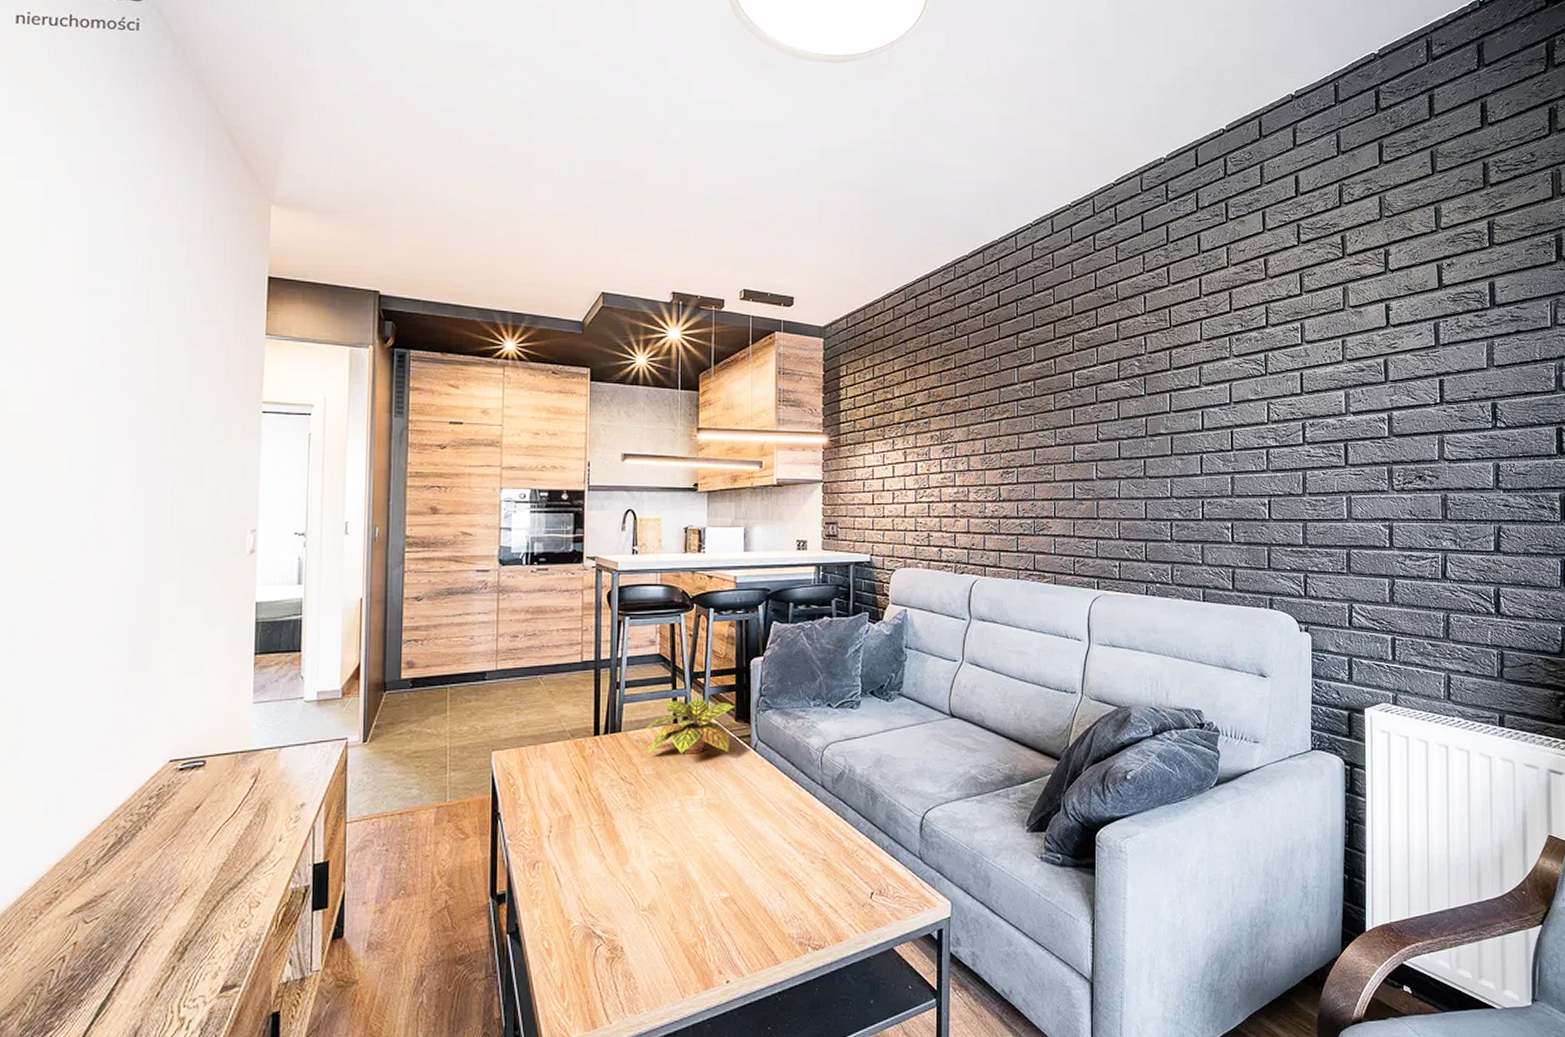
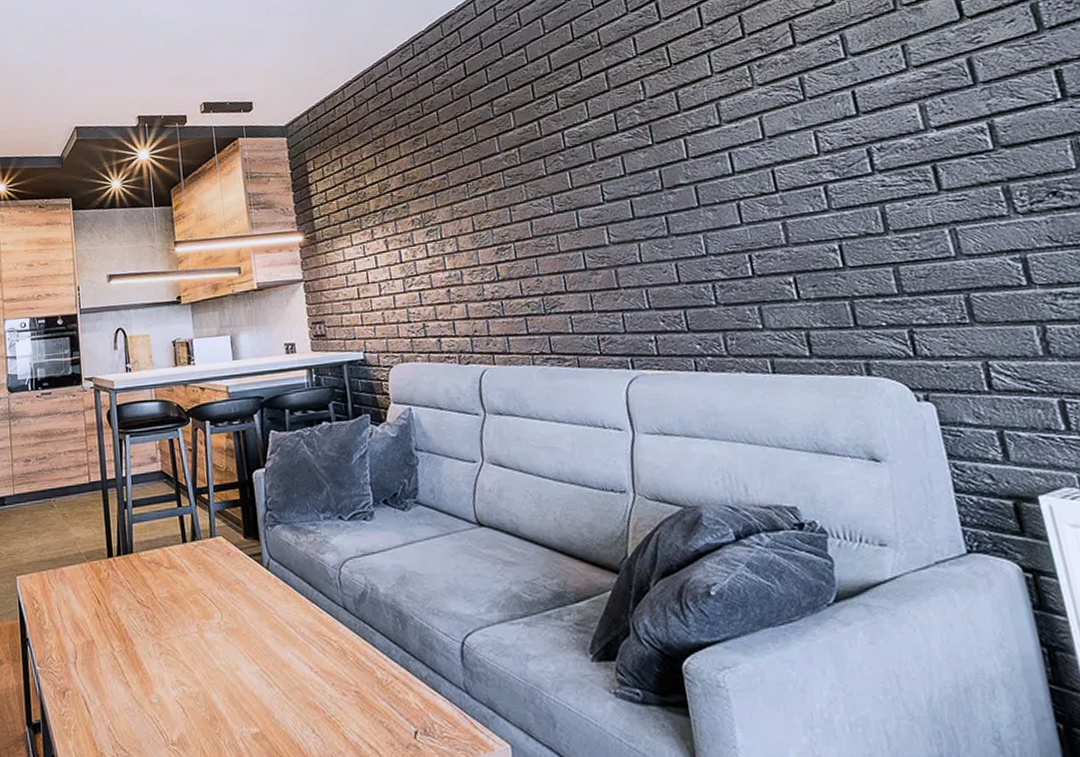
plant: present [641,698,735,754] -> none [152,515,242,575]

